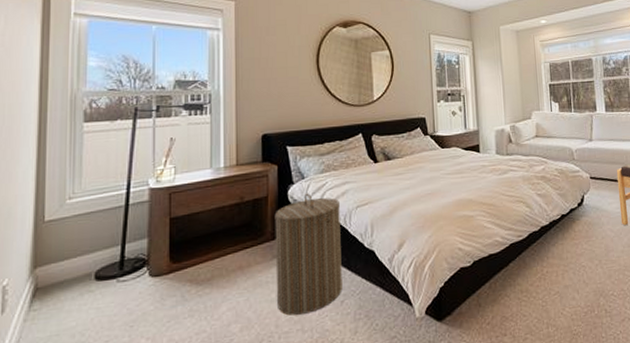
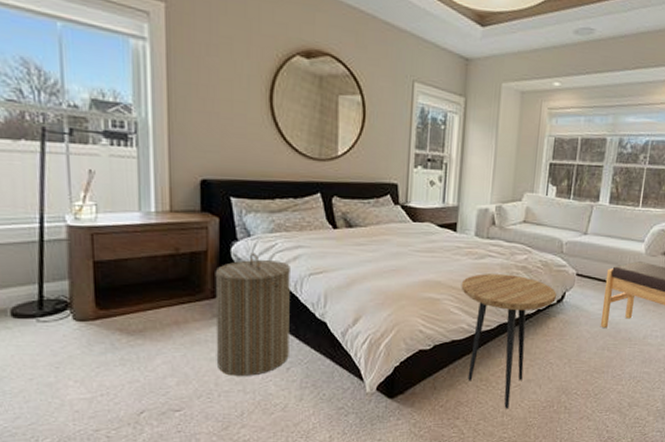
side table: none [490,185,577,319] -> present [461,274,557,409]

